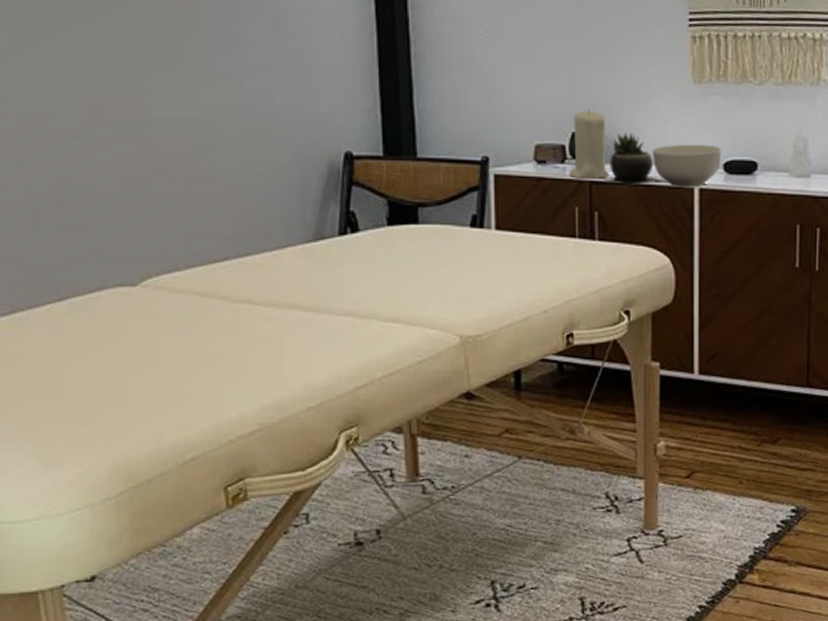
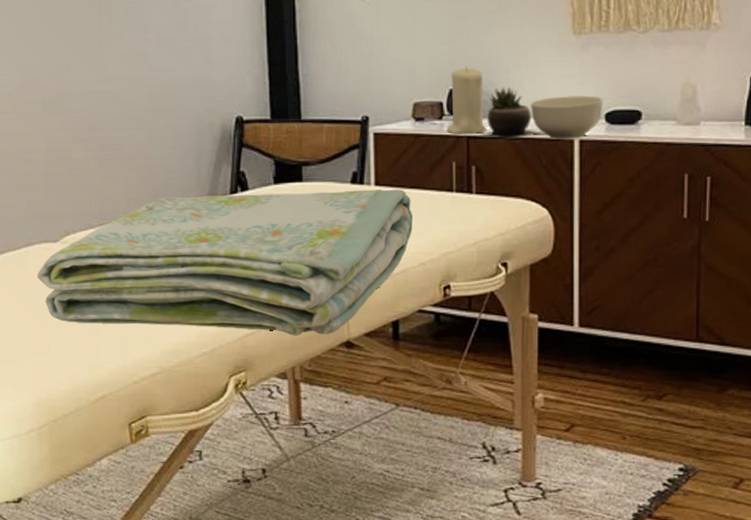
towel: none [111,234,535,387] -> present [37,189,412,336]

